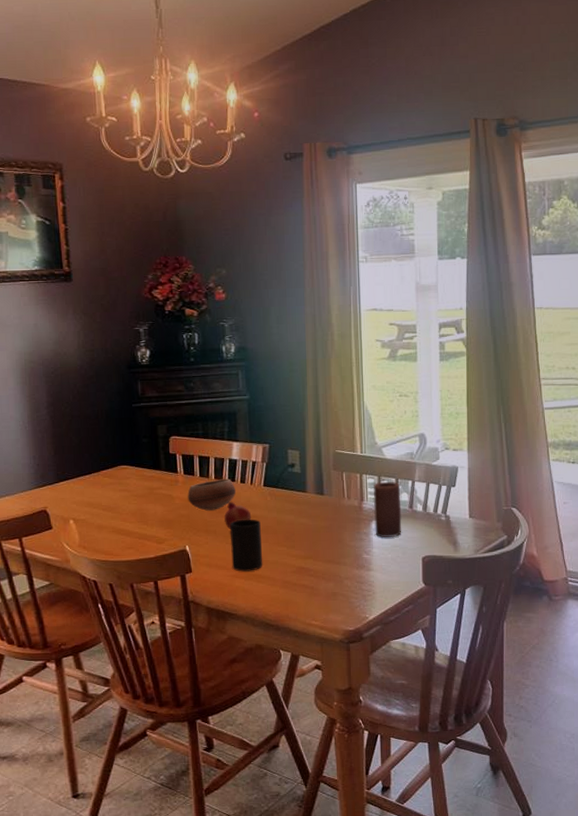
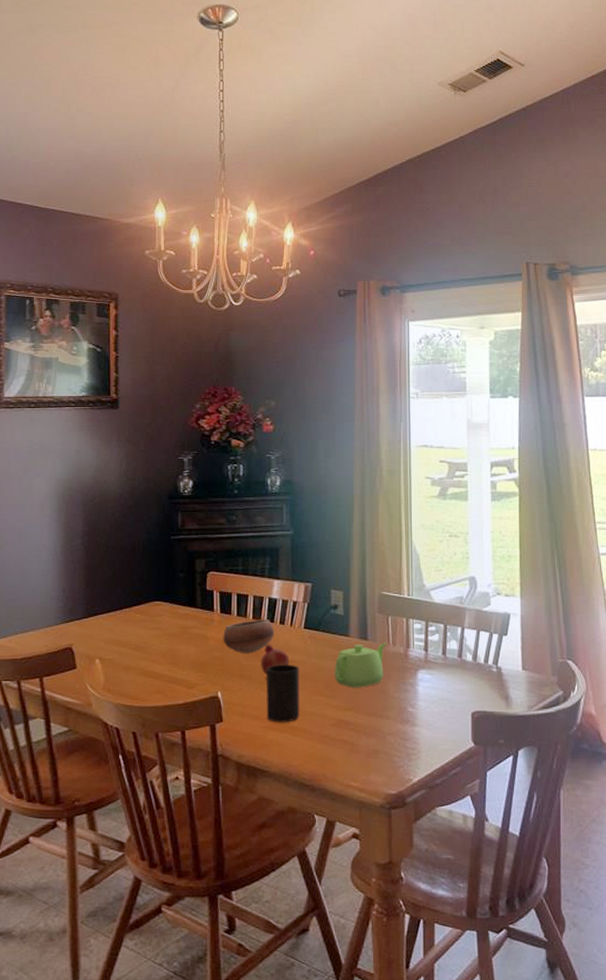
teapot: none [293,497,342,538] -> present [334,642,387,688]
candle: present [373,482,402,537] -> none [420,628,450,689]

